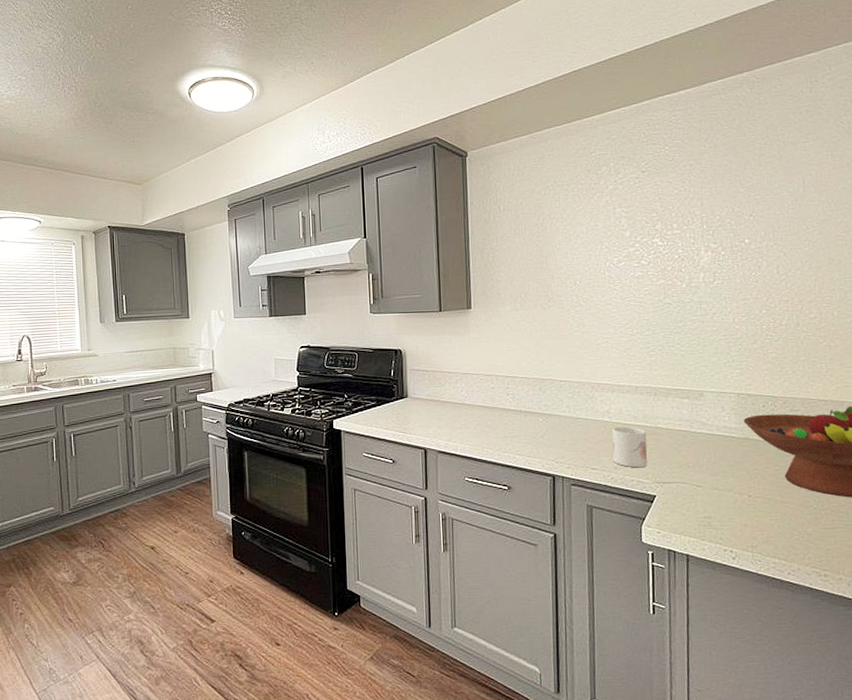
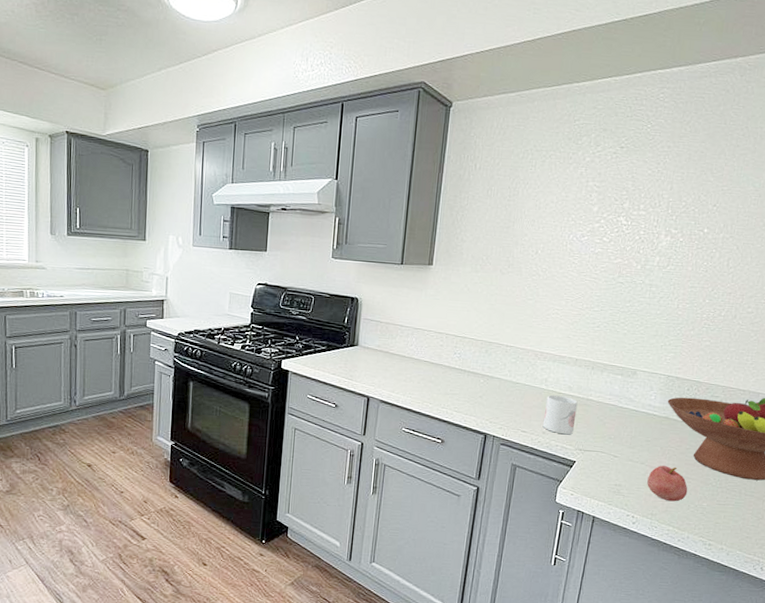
apple: none [739,491,787,530] -> present [647,465,688,502]

